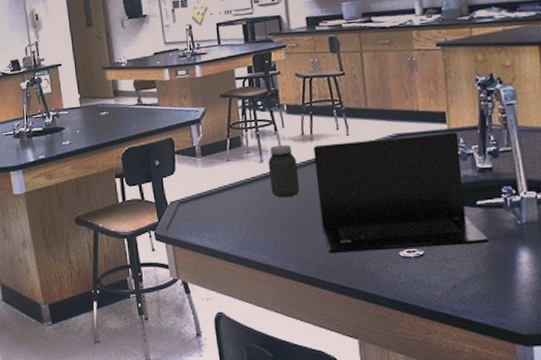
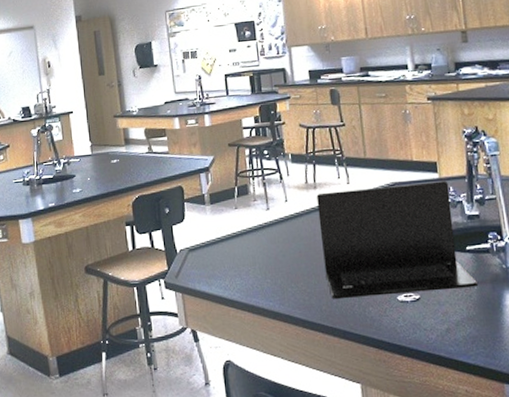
jar: present [267,144,300,198] -> none [273,192,305,245]

